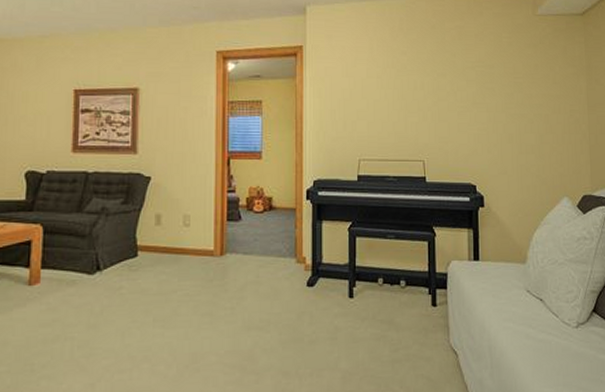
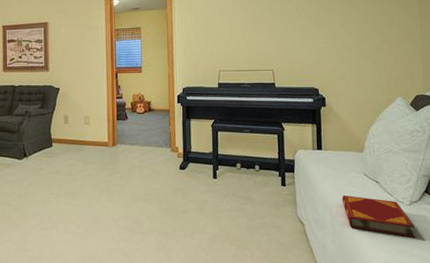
hardback book: none [501,316,583,367] -> present [342,195,416,238]

